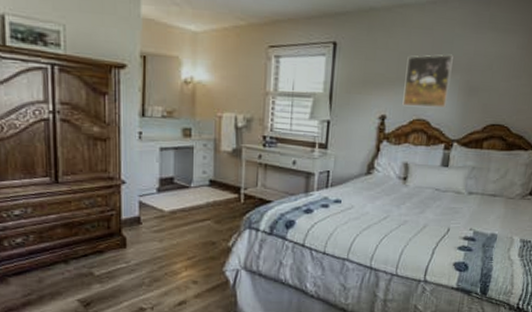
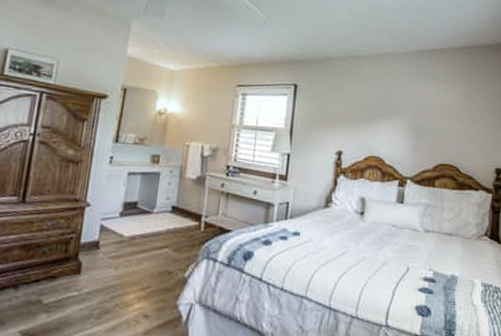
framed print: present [402,54,453,108] -> none [357,99,402,146]

